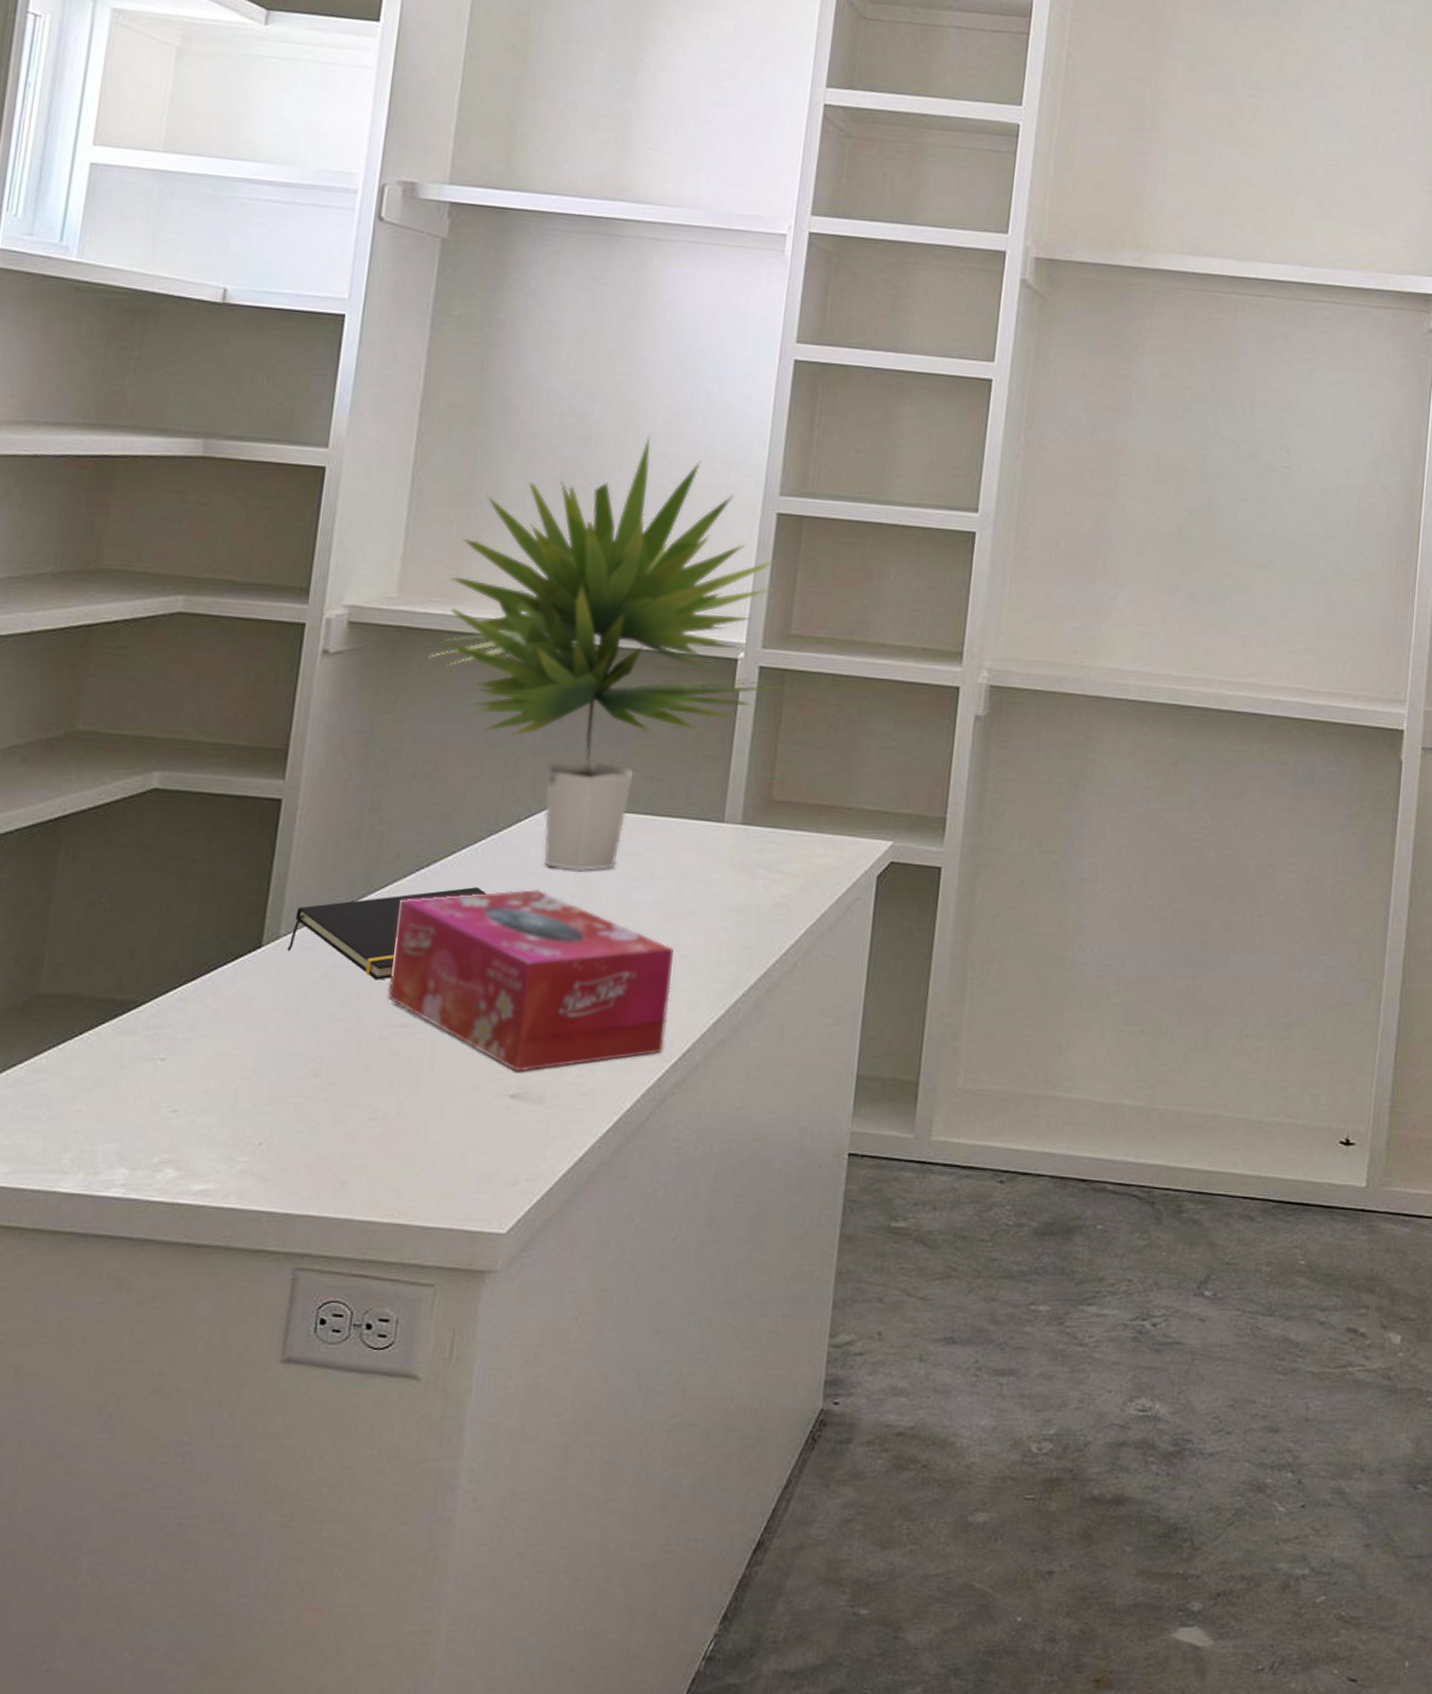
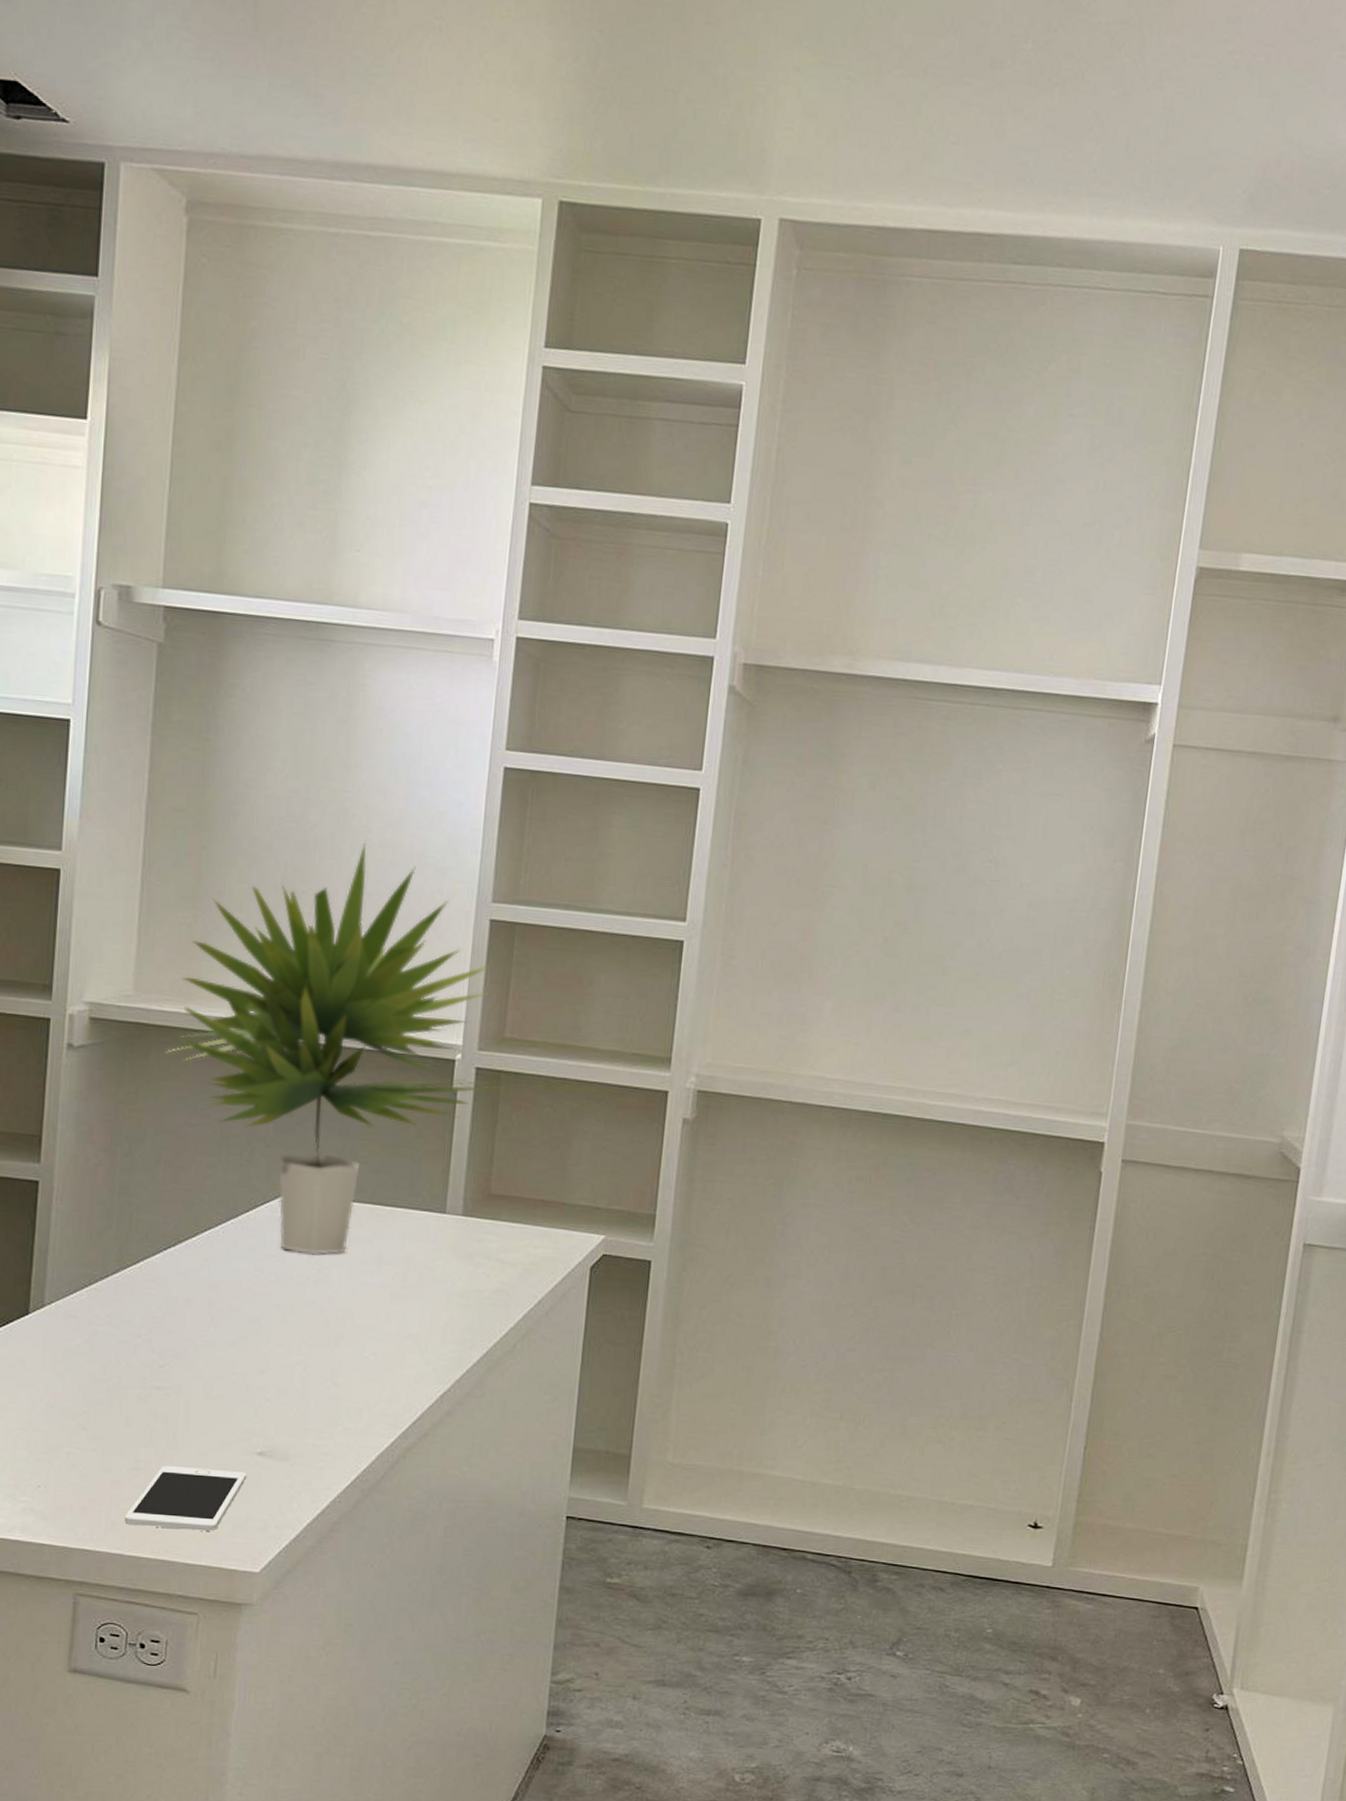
notepad: present [287,887,487,980] -> none [51,1266,229,1347]
cell phone: none [356,1114,498,1188] -> present [124,1466,247,1531]
tissue box: present [387,889,674,1072] -> none [144,1269,402,1433]

